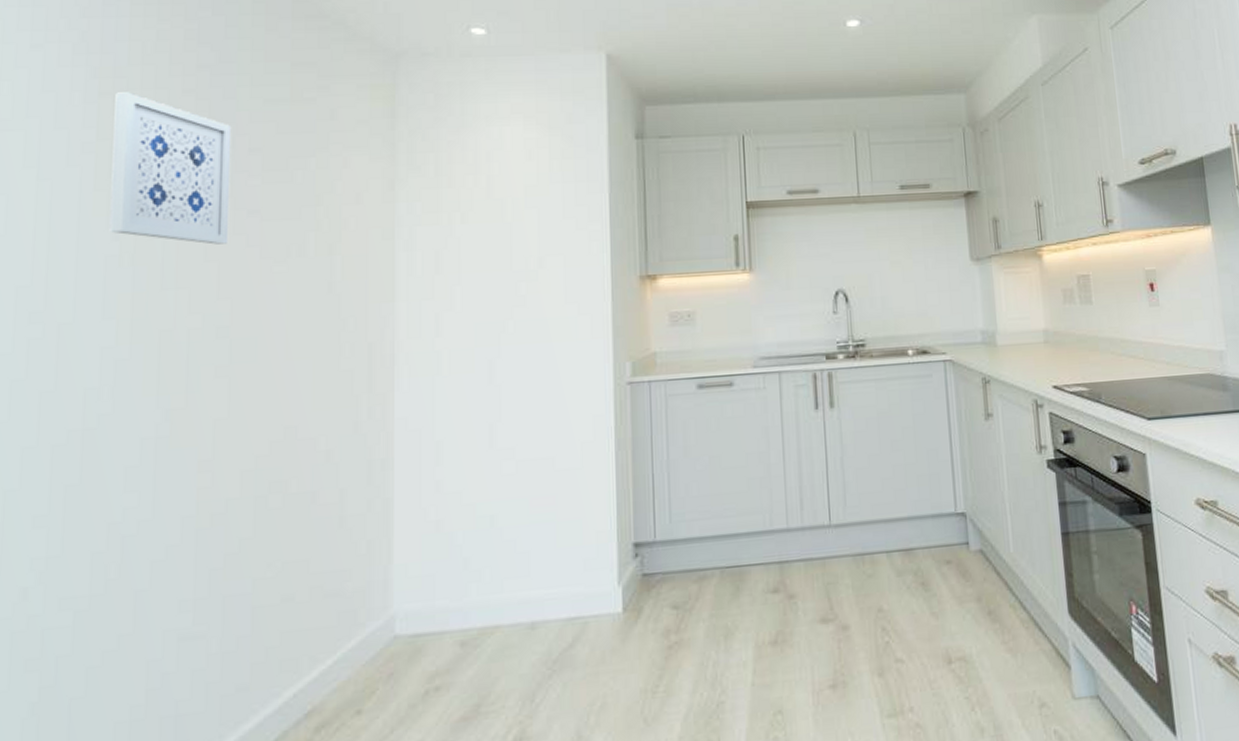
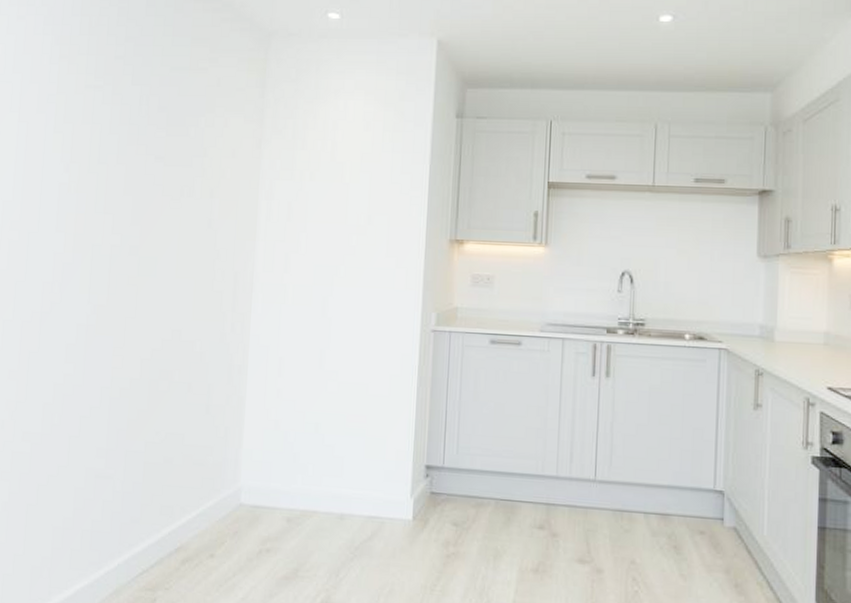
wall art: present [109,92,232,245] -> none [63,56,147,182]

